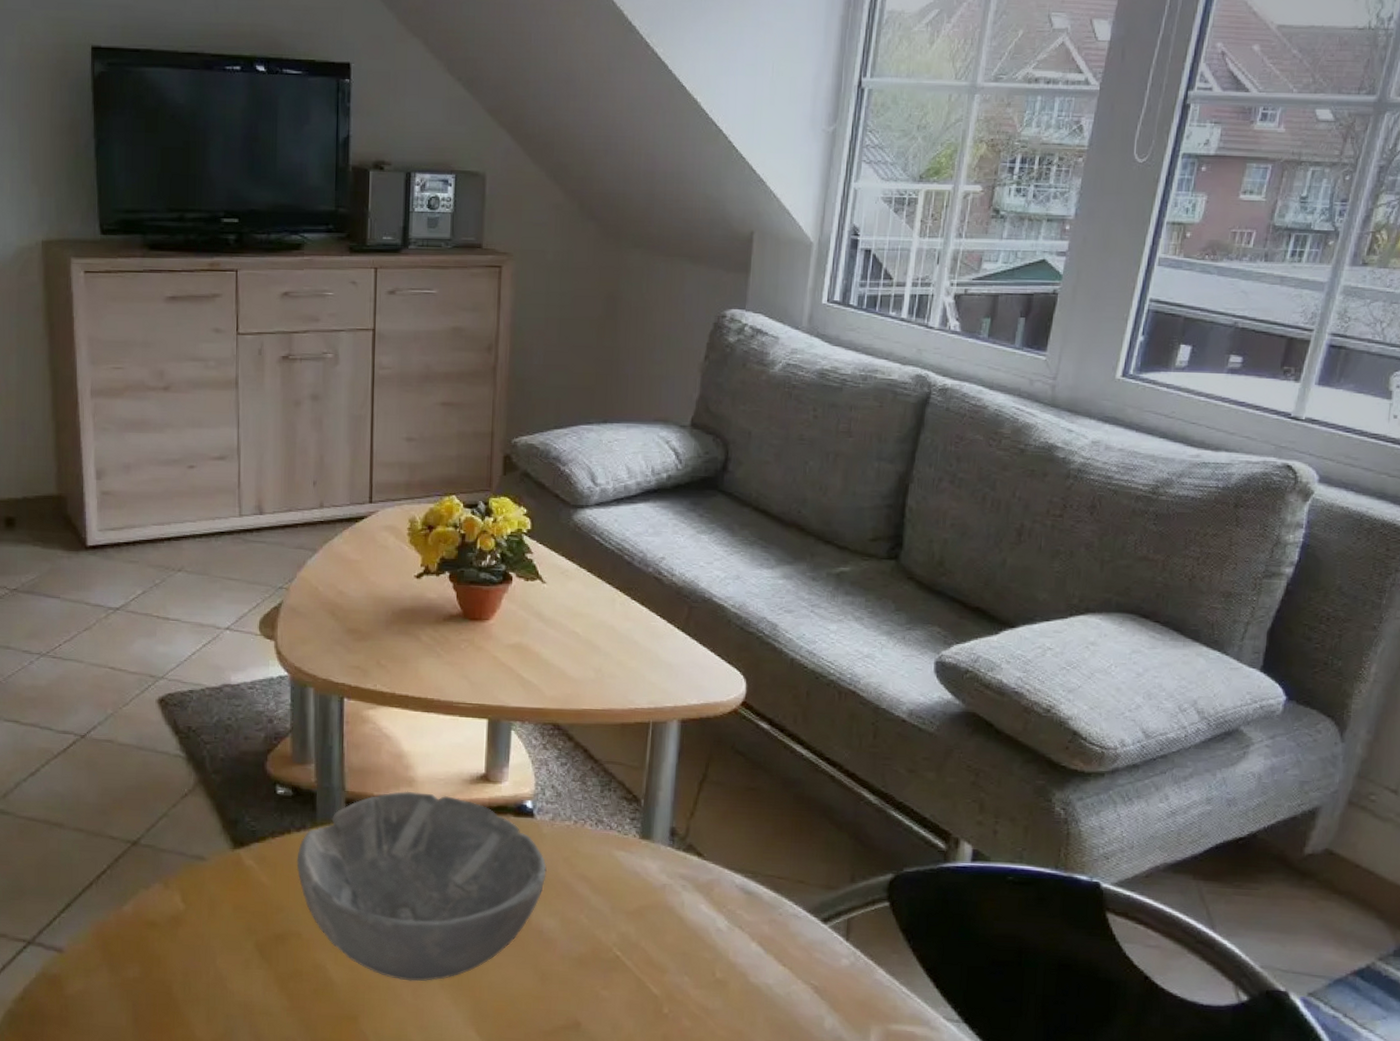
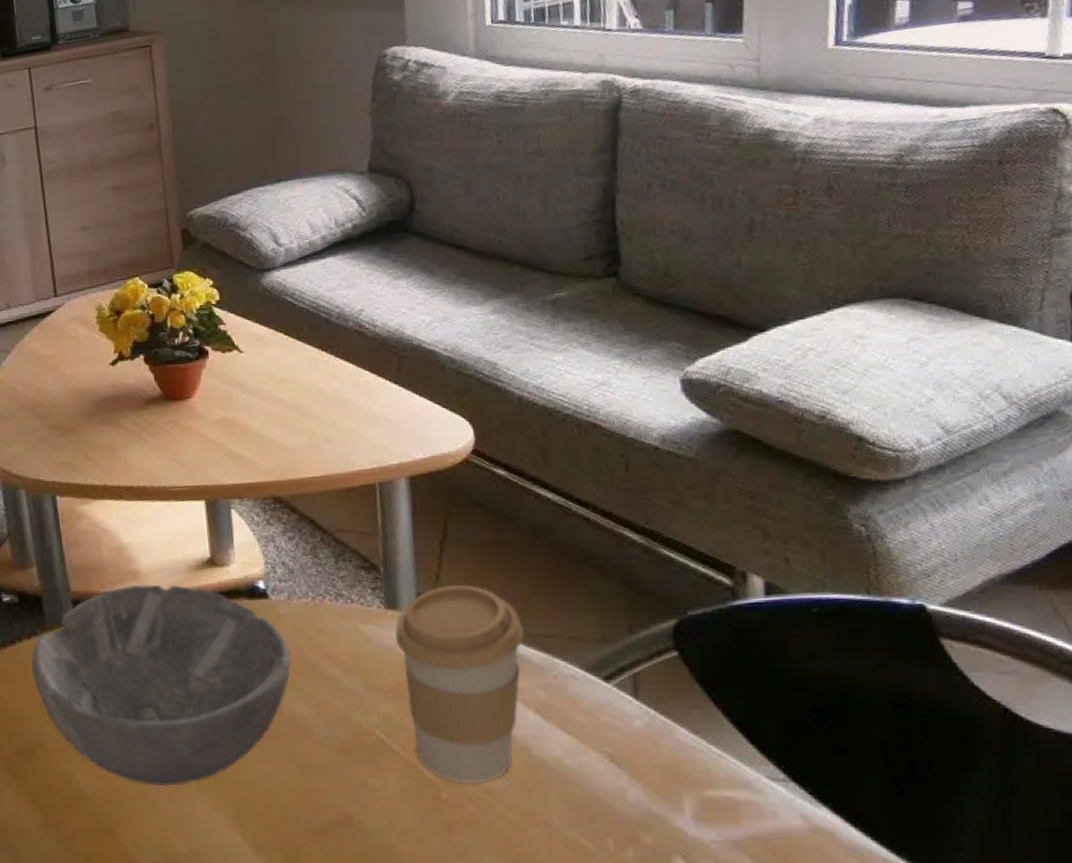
coffee cup: none [645,822,760,1002] -> present [395,585,524,783]

